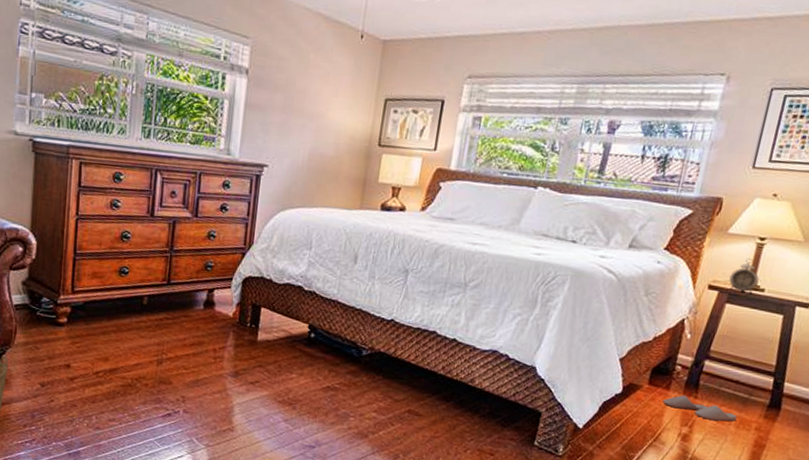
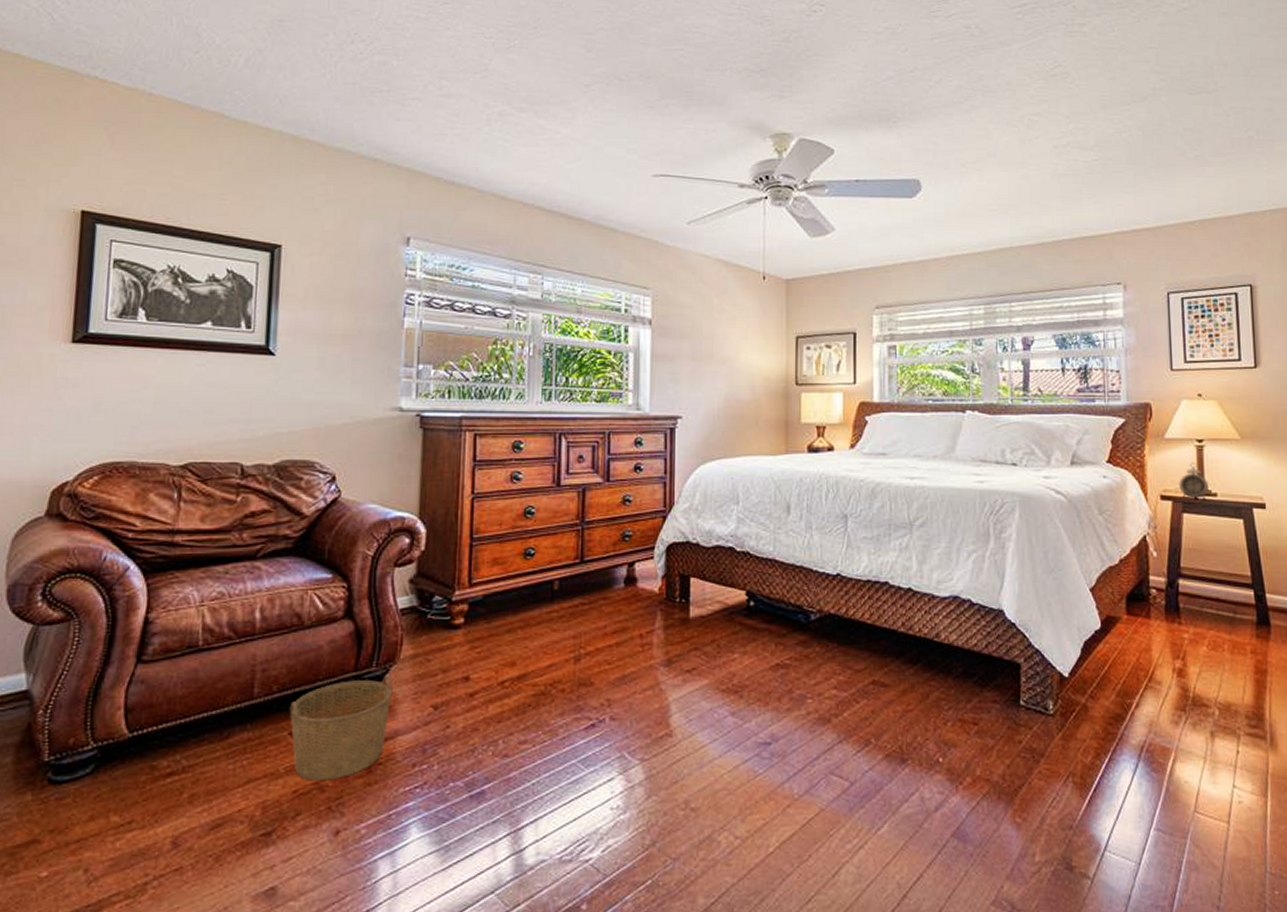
slippers: present [662,394,738,421] -> none [1146,622,1229,648]

